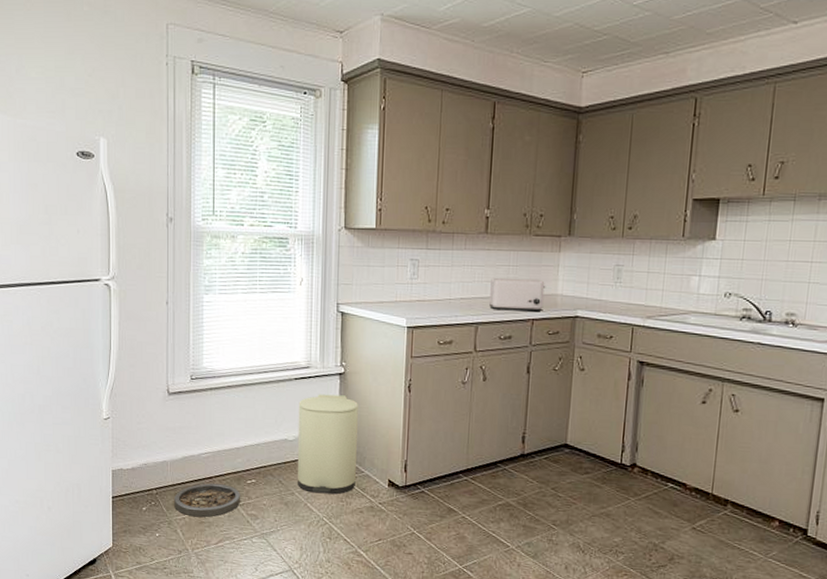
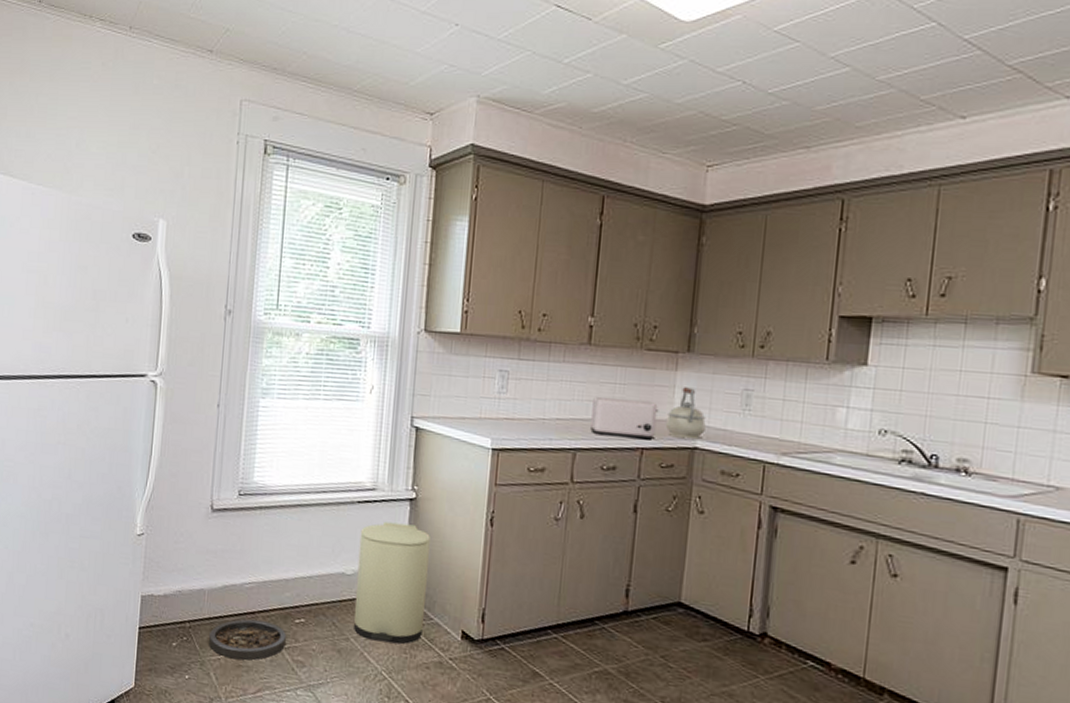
kettle: none [551,266,585,310] -> present [665,387,706,440]

